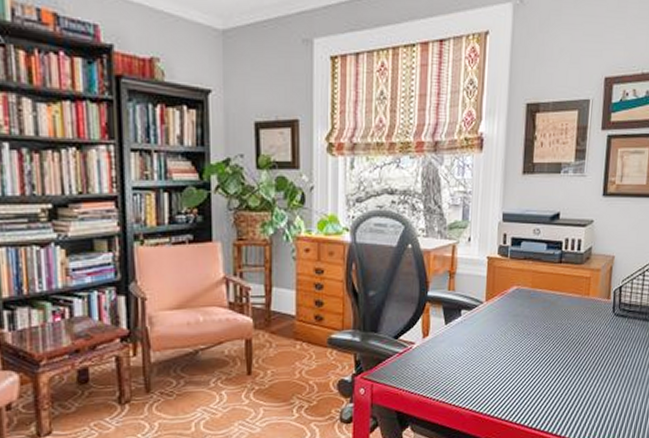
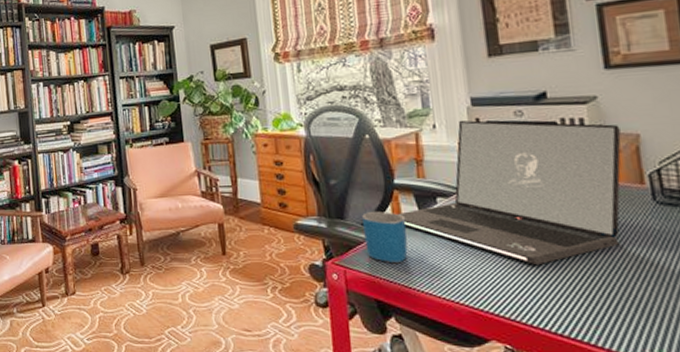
mug: none [394,323,433,375] -> present [362,211,408,264]
laptop: none [426,234,603,371] -> present [397,120,621,266]

